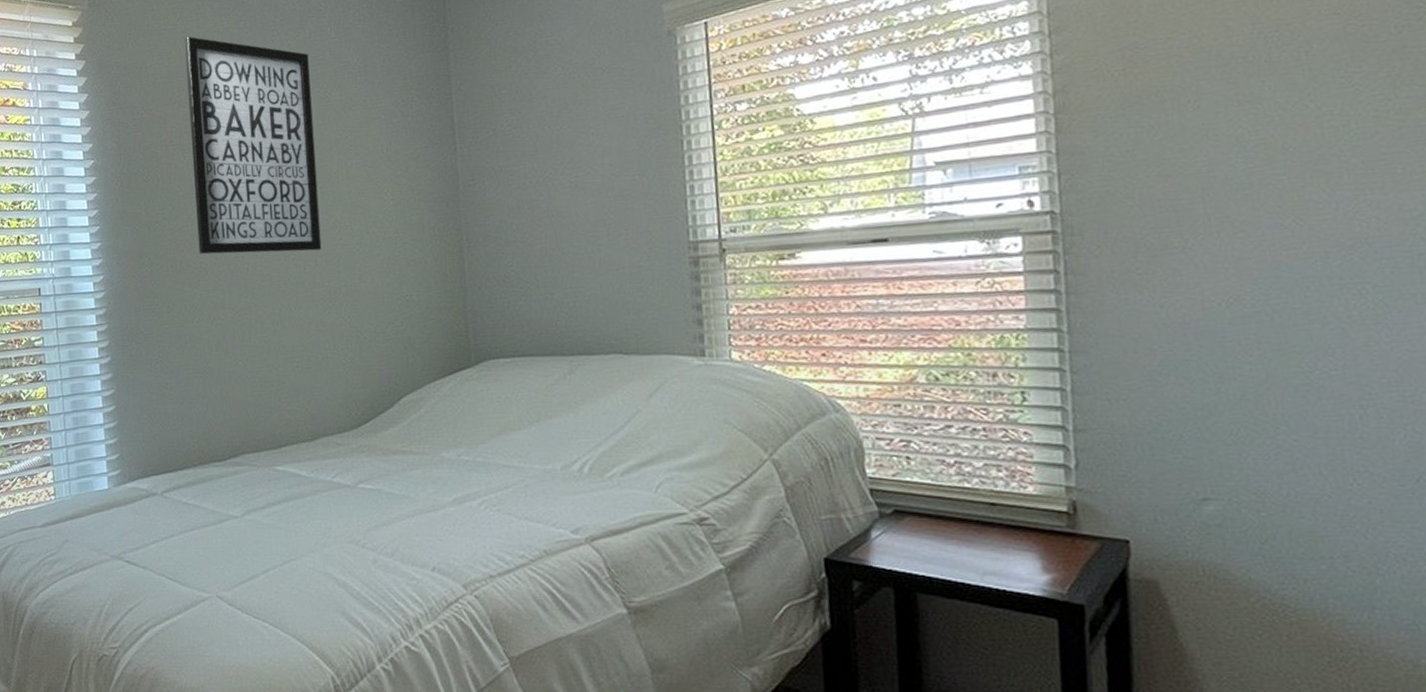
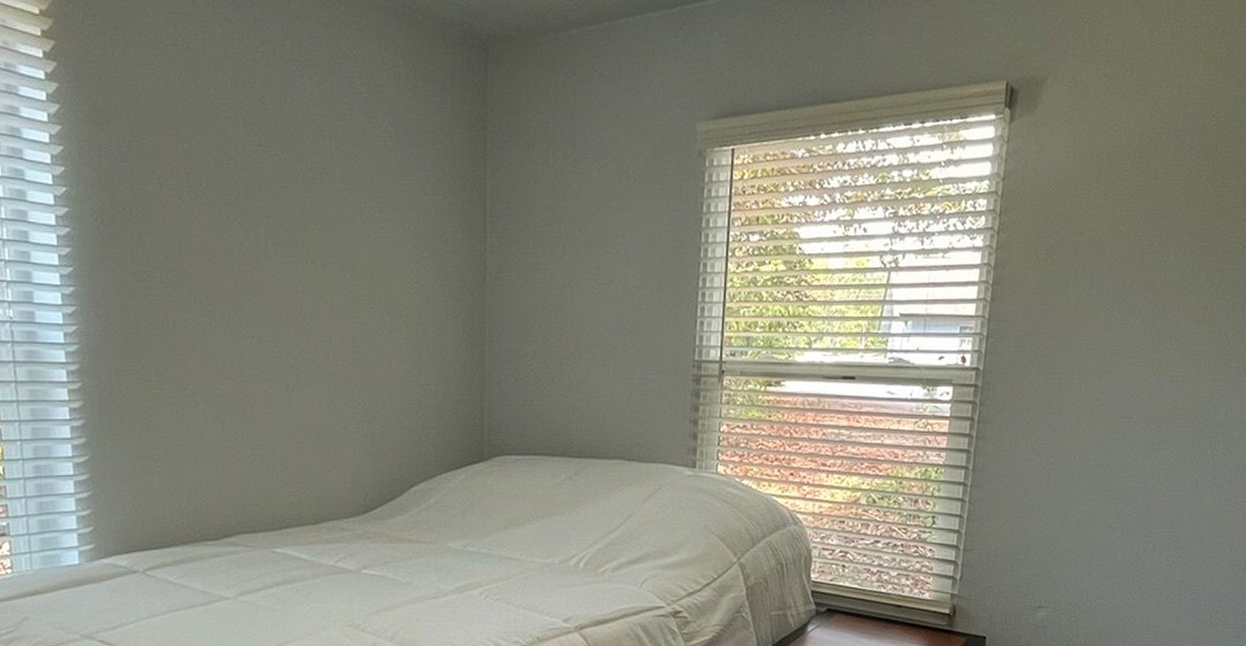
wall art: present [185,36,322,255] -> none [187,57,337,326]

